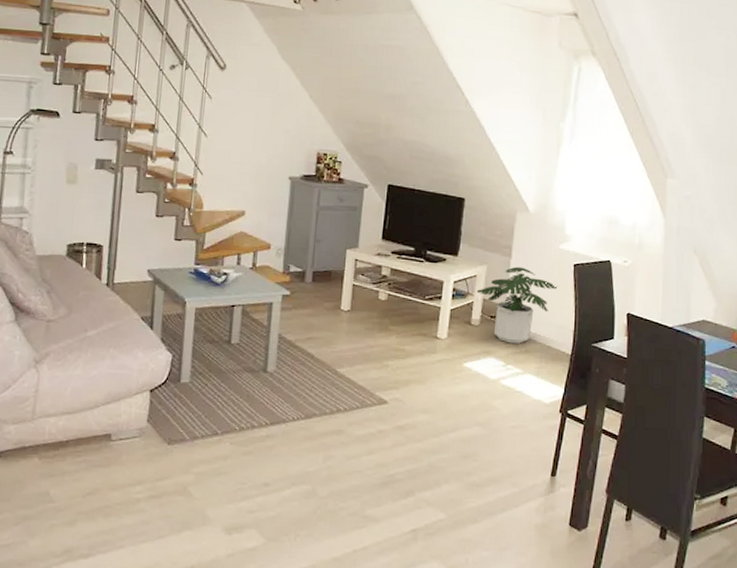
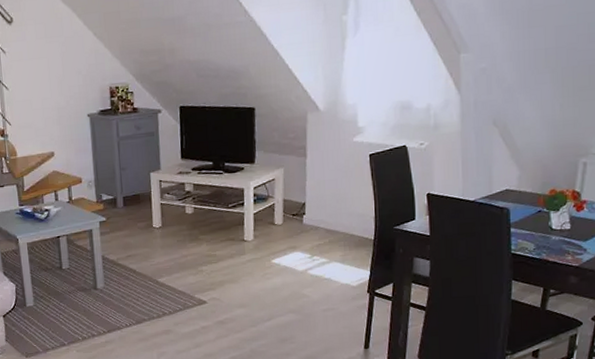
potted plant: present [476,266,558,344] -> none [276,164,355,237]

